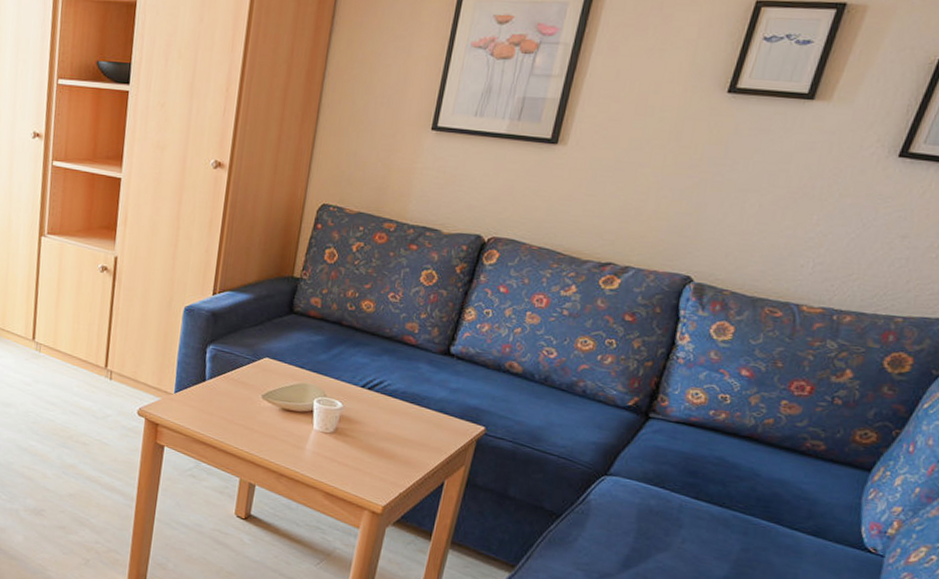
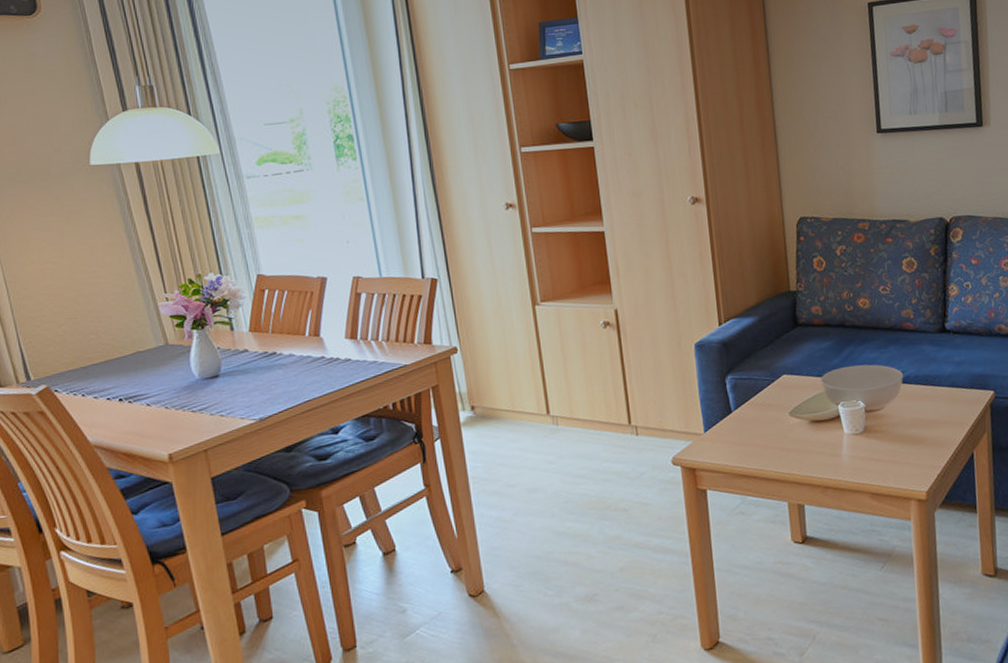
bowl: none [302,364,392,417] -> present [821,364,904,414]

